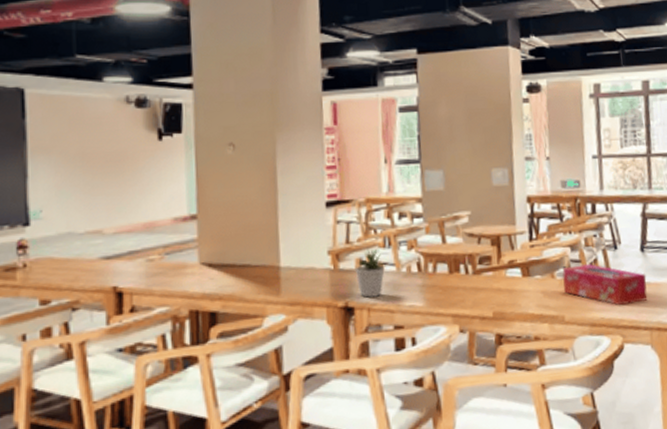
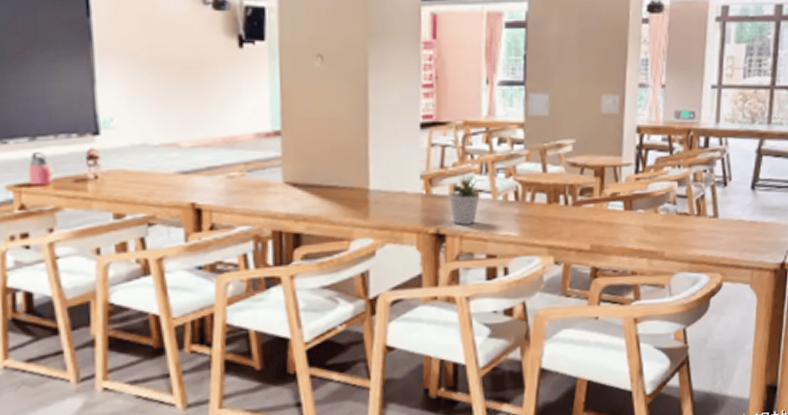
tissue box: present [562,263,648,305] -> none [666,199,754,243]

